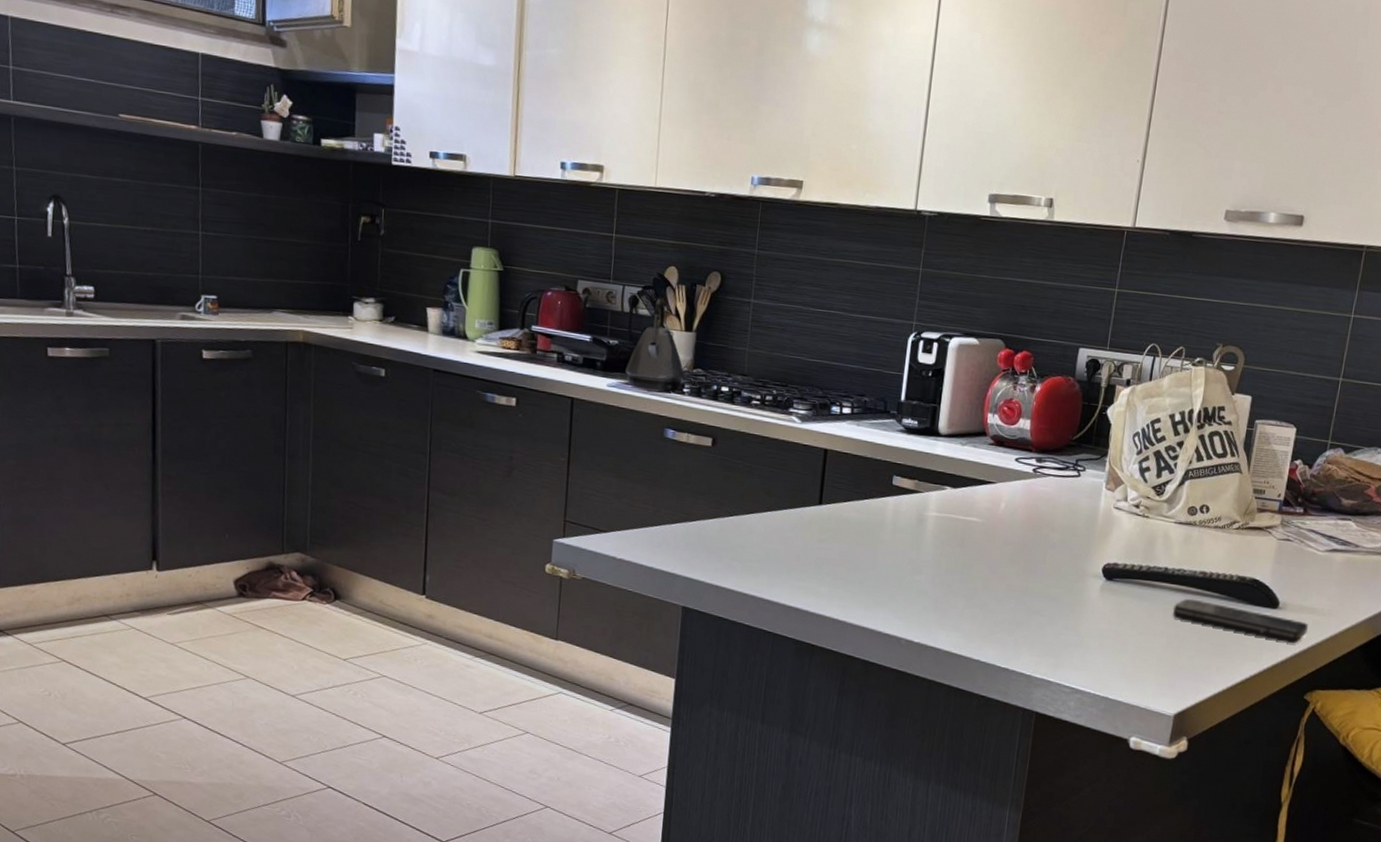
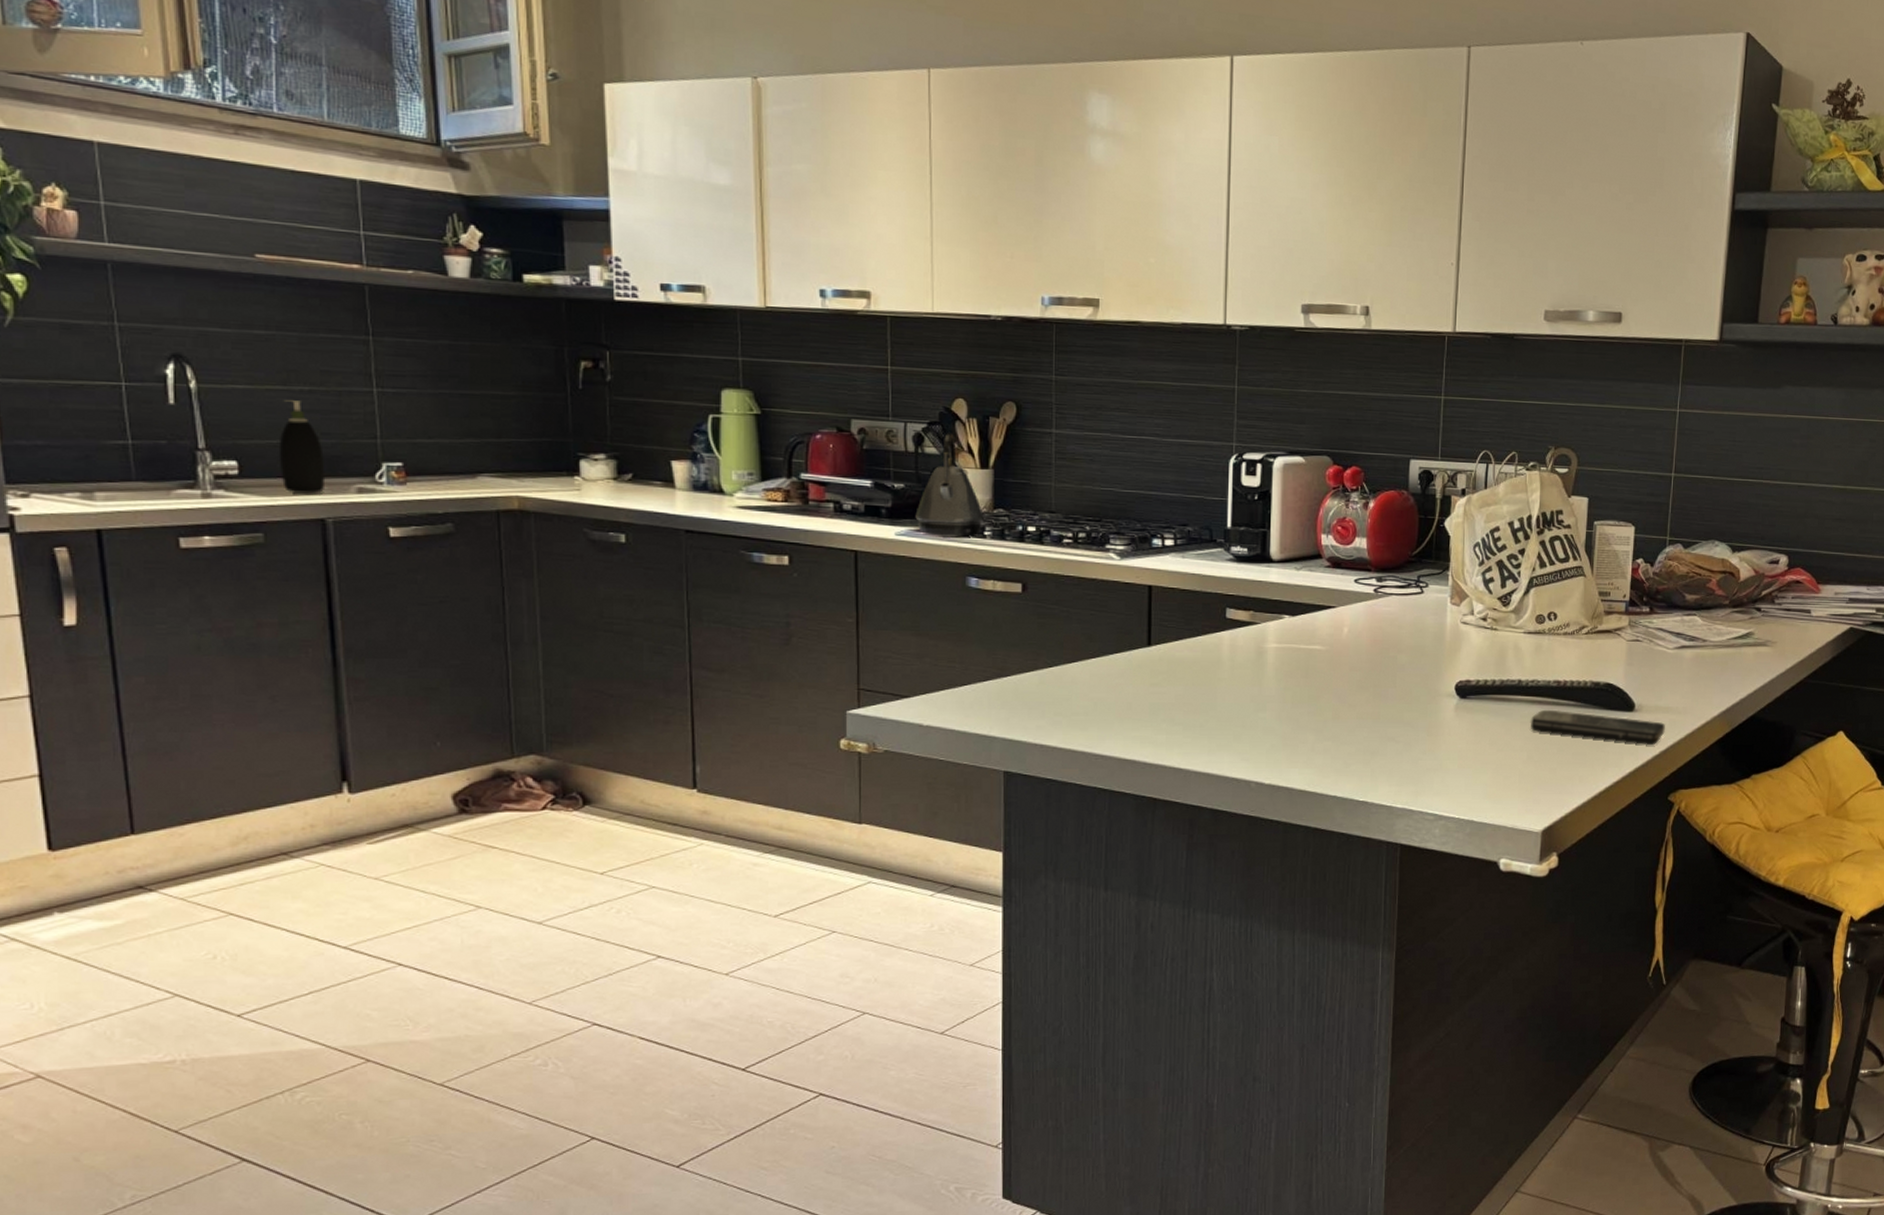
soap dispenser: none [124,238,158,318] -> present [278,400,326,494]

